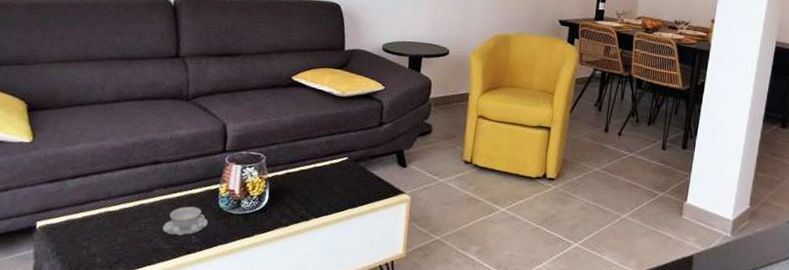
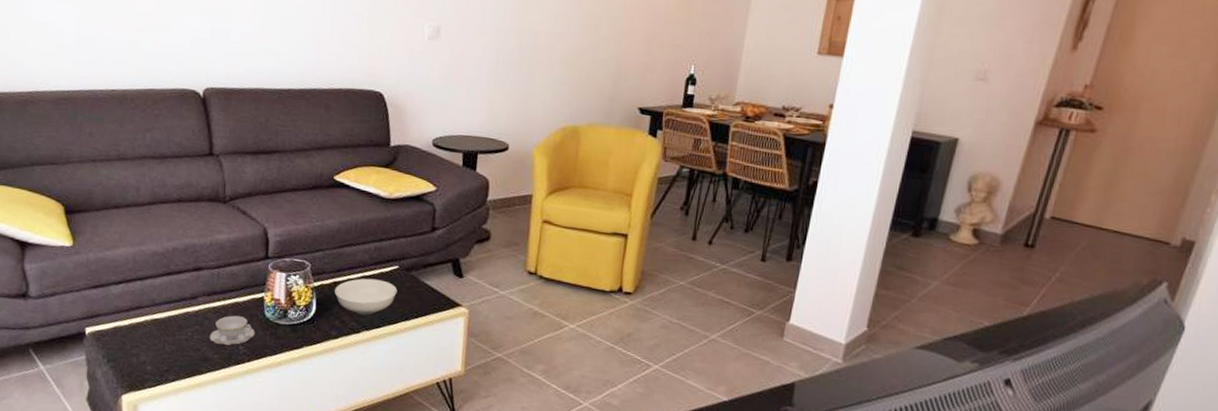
bowl: none [287,169,346,204] -> present [335,278,397,315]

